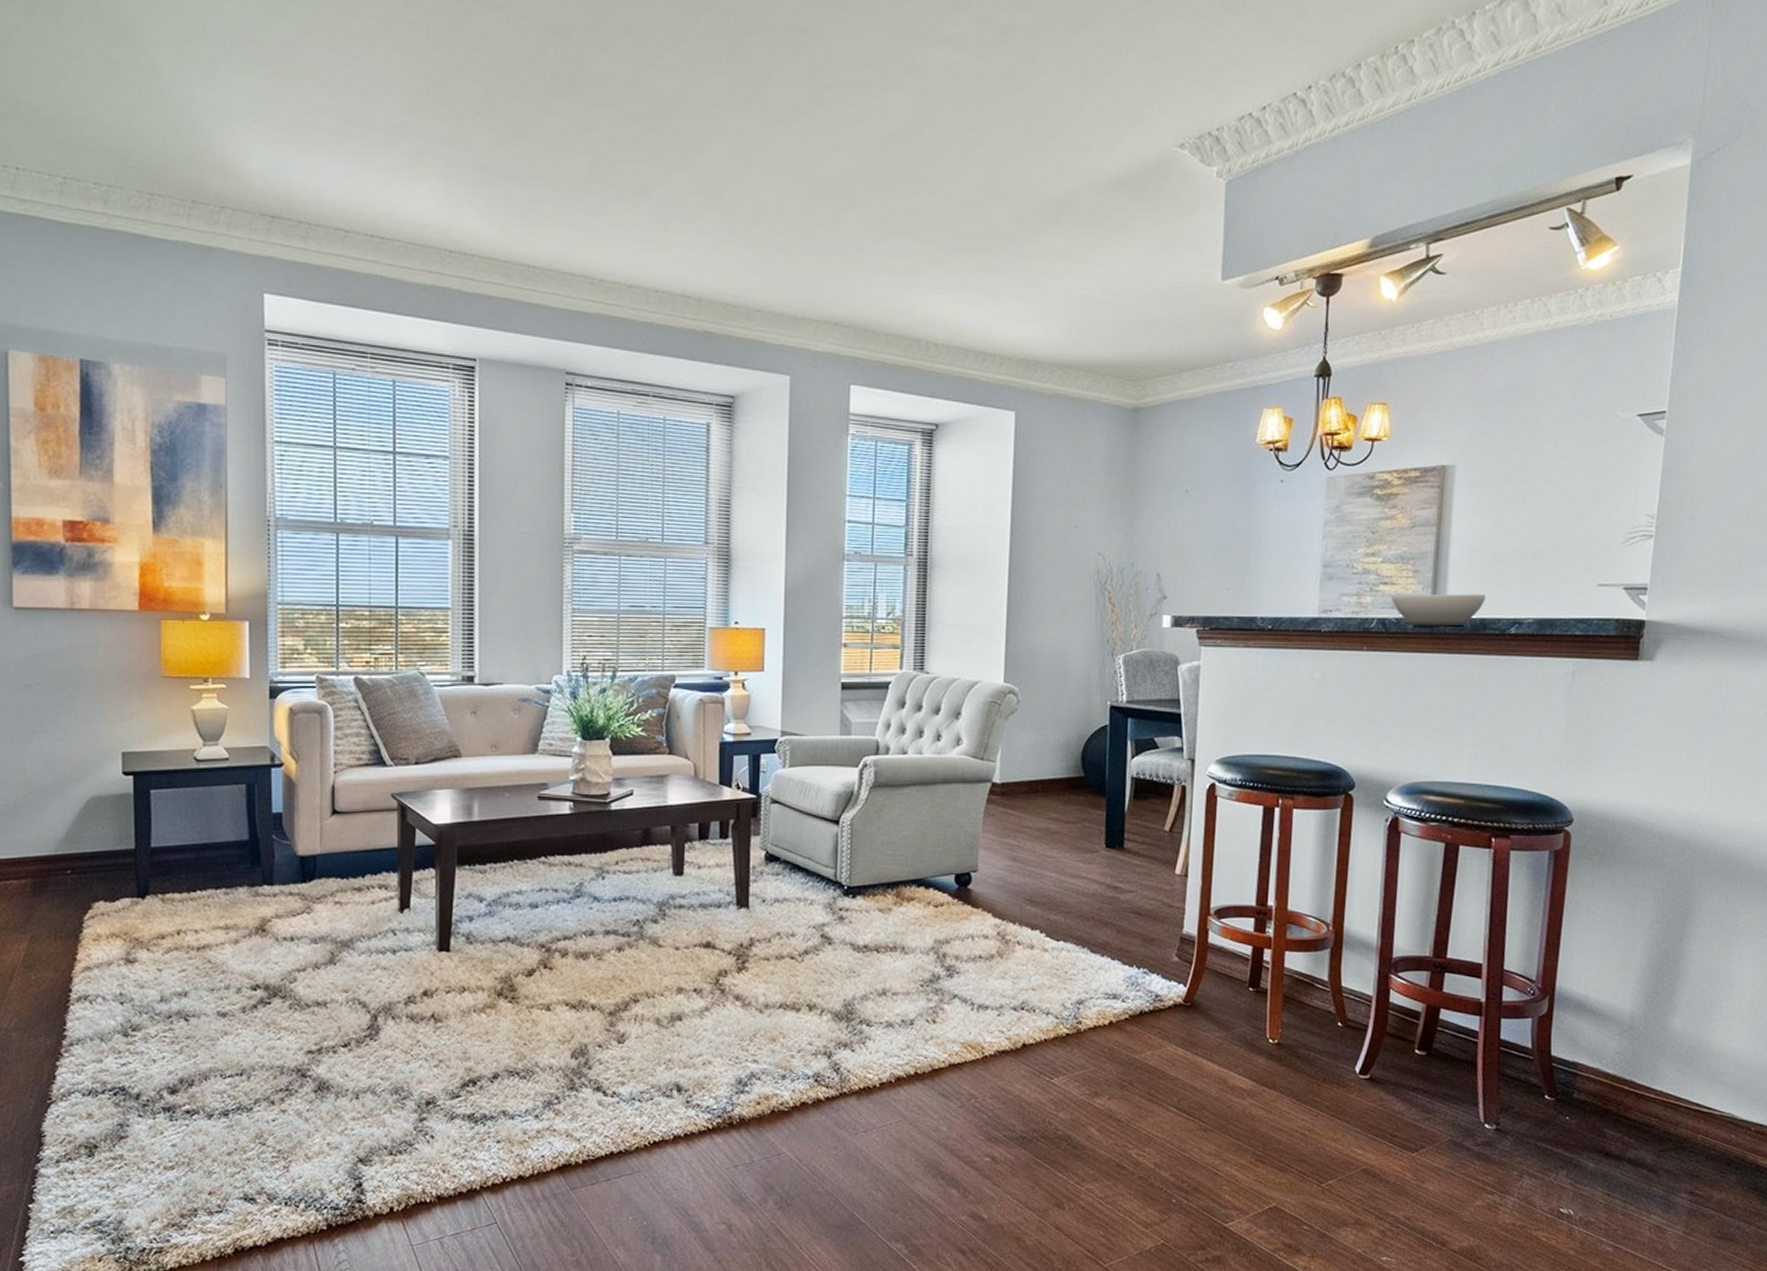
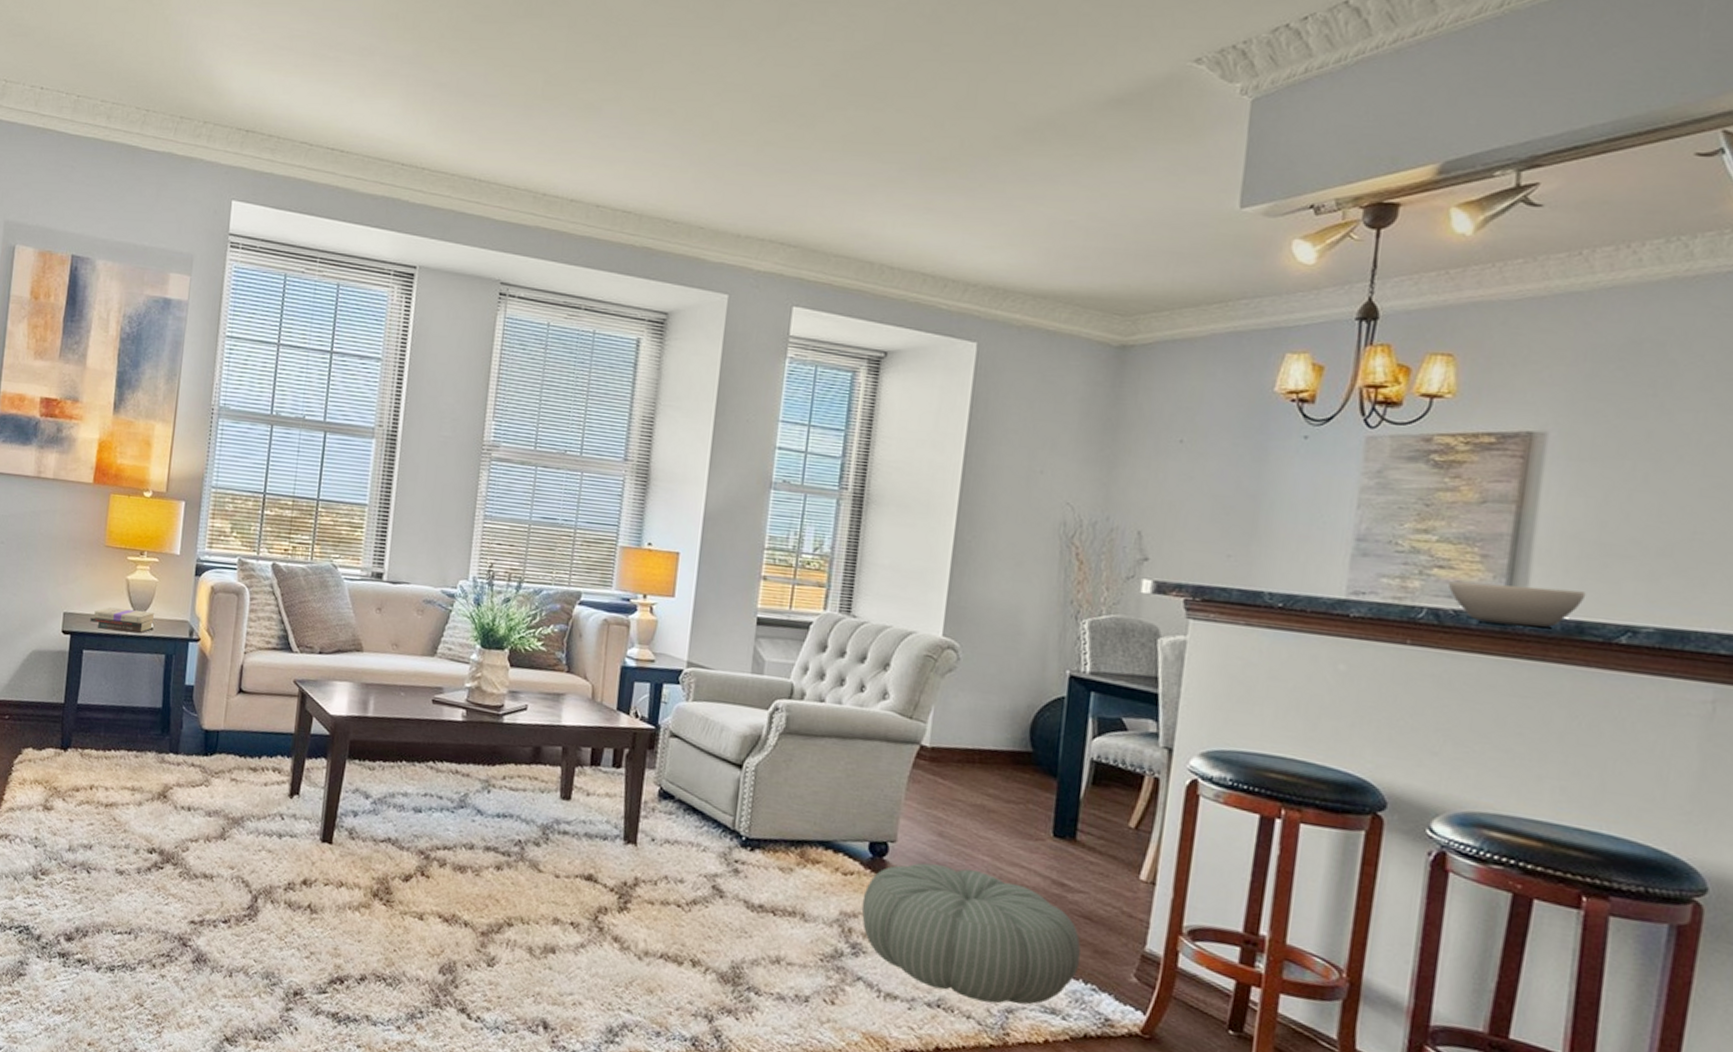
books: none [154,741,229,766] -> present [90,607,155,633]
pouf: none [952,886,1134,998] -> present [861,863,1081,1005]

